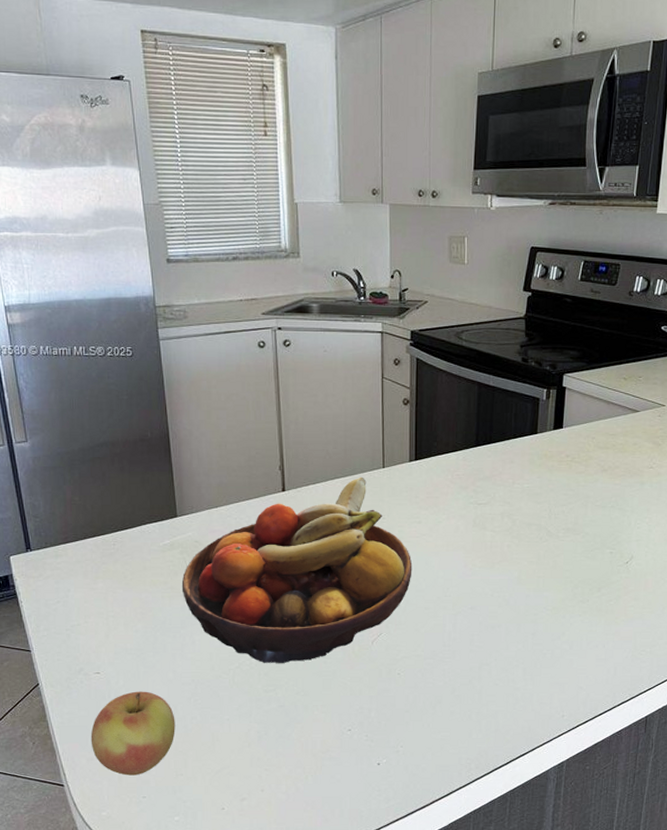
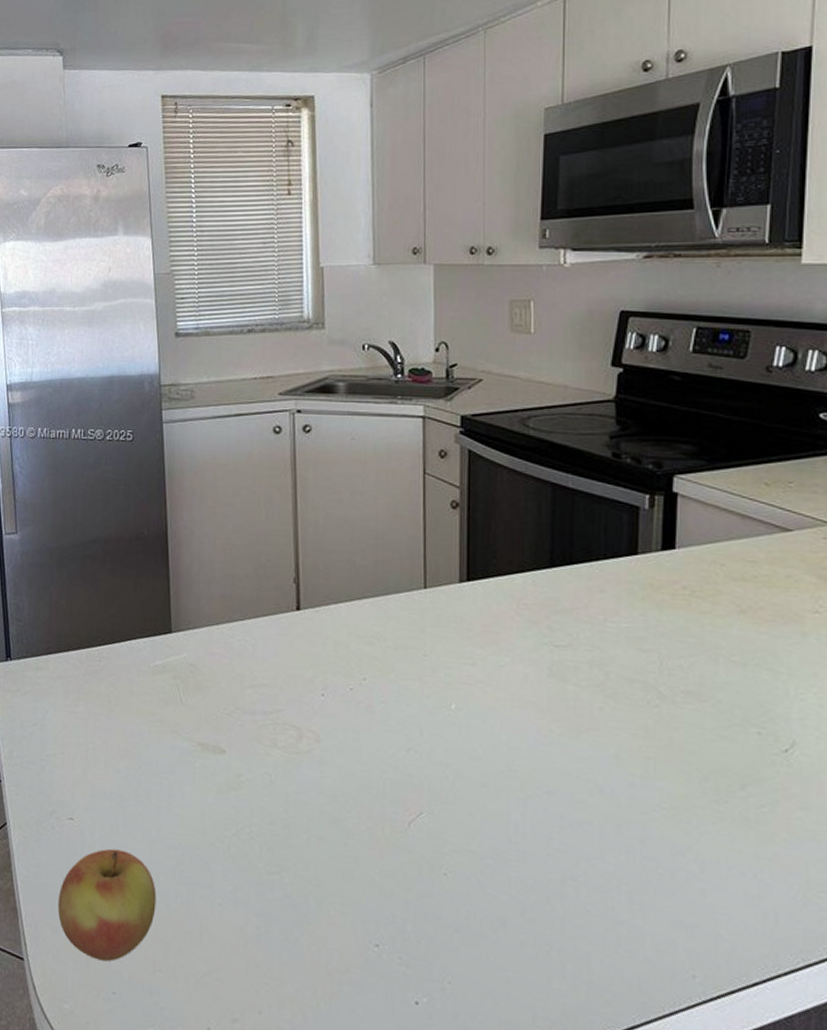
fruit bowl: present [181,476,413,663] -> none [172,598,464,838]

